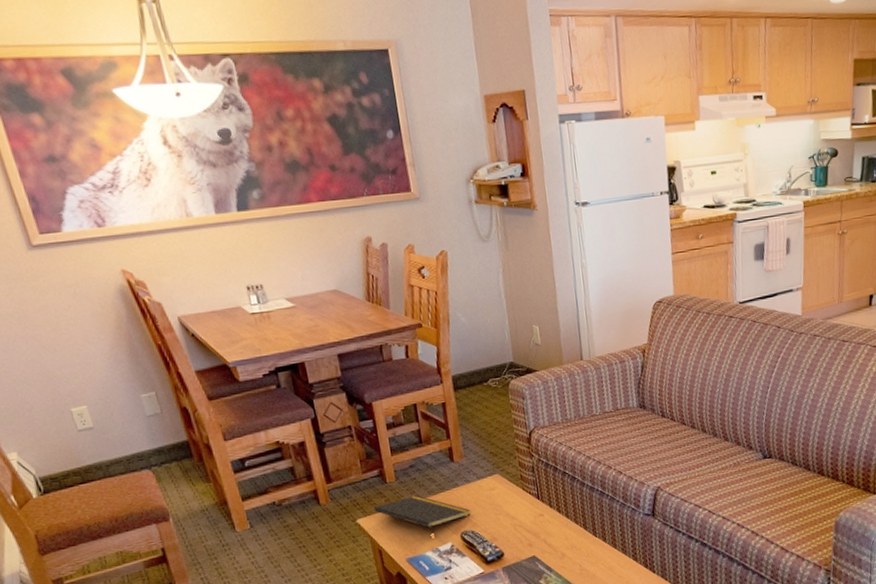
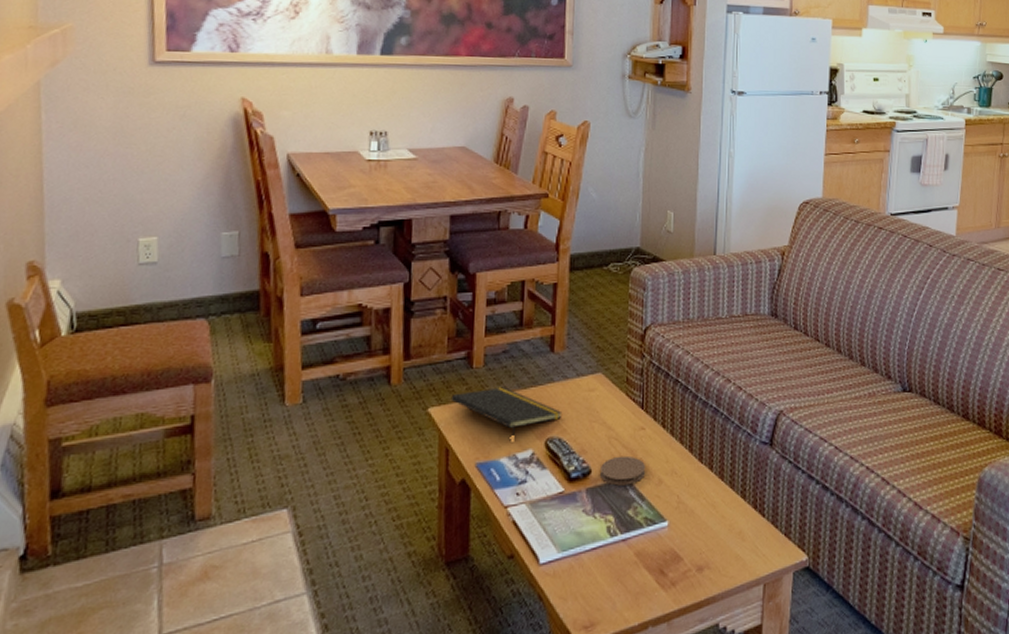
coaster: none [511,538,550,563] -> present [600,455,646,486]

